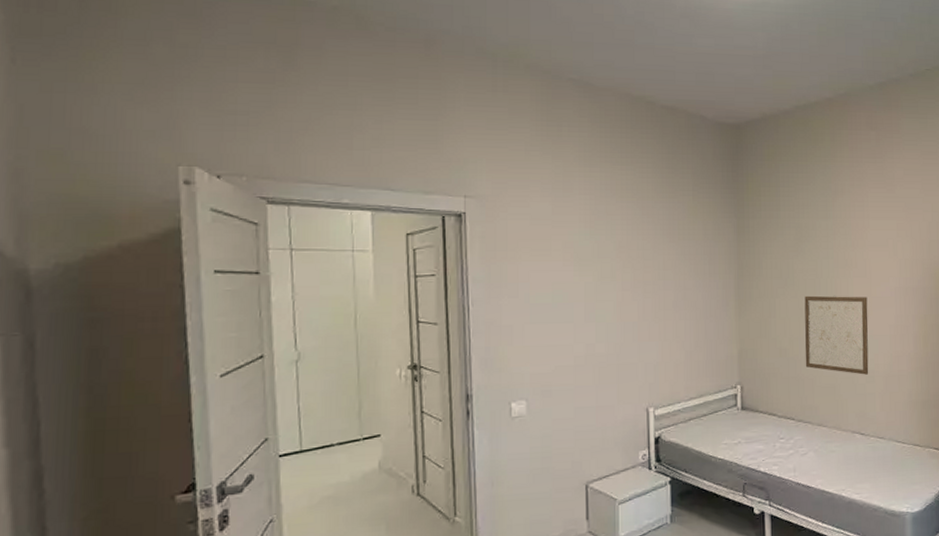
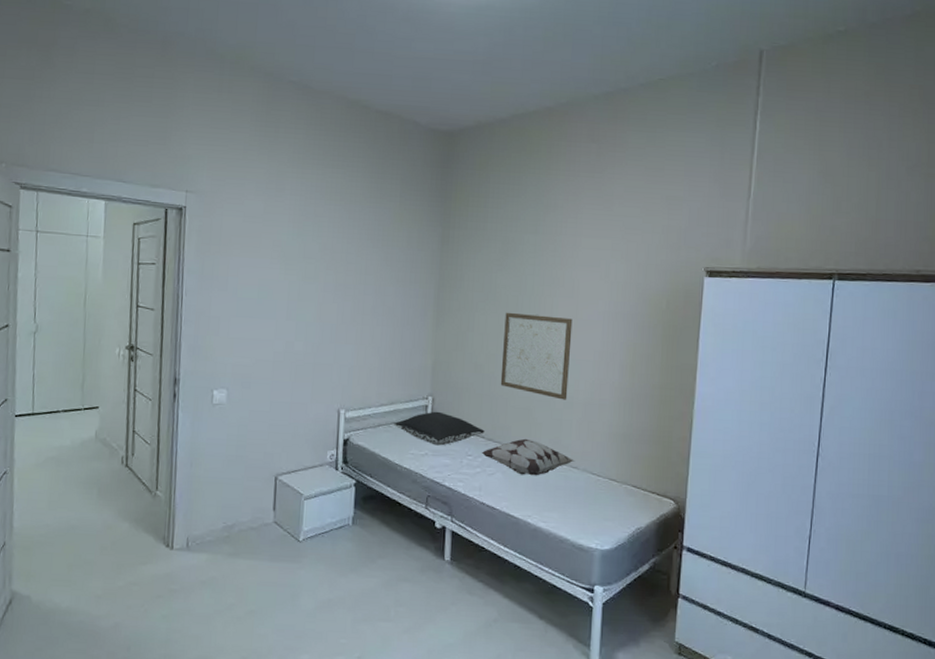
pillow: none [705,399,794,433] -> present [394,411,485,446]
decorative pillow: none [792,415,881,452] -> present [481,438,576,476]

